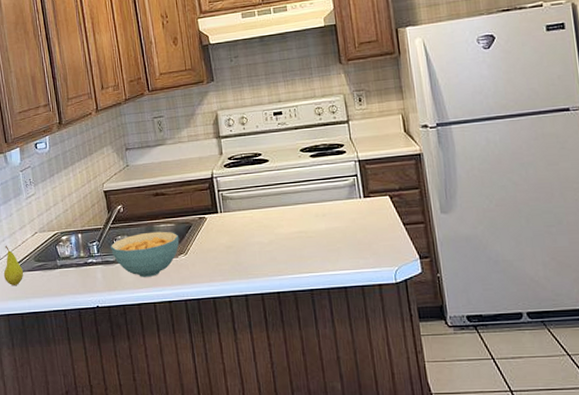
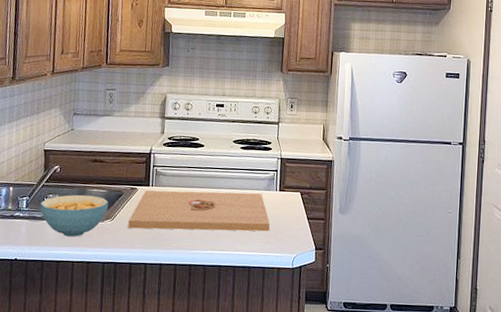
platter: none [203,203,362,261] -> present [128,190,270,232]

